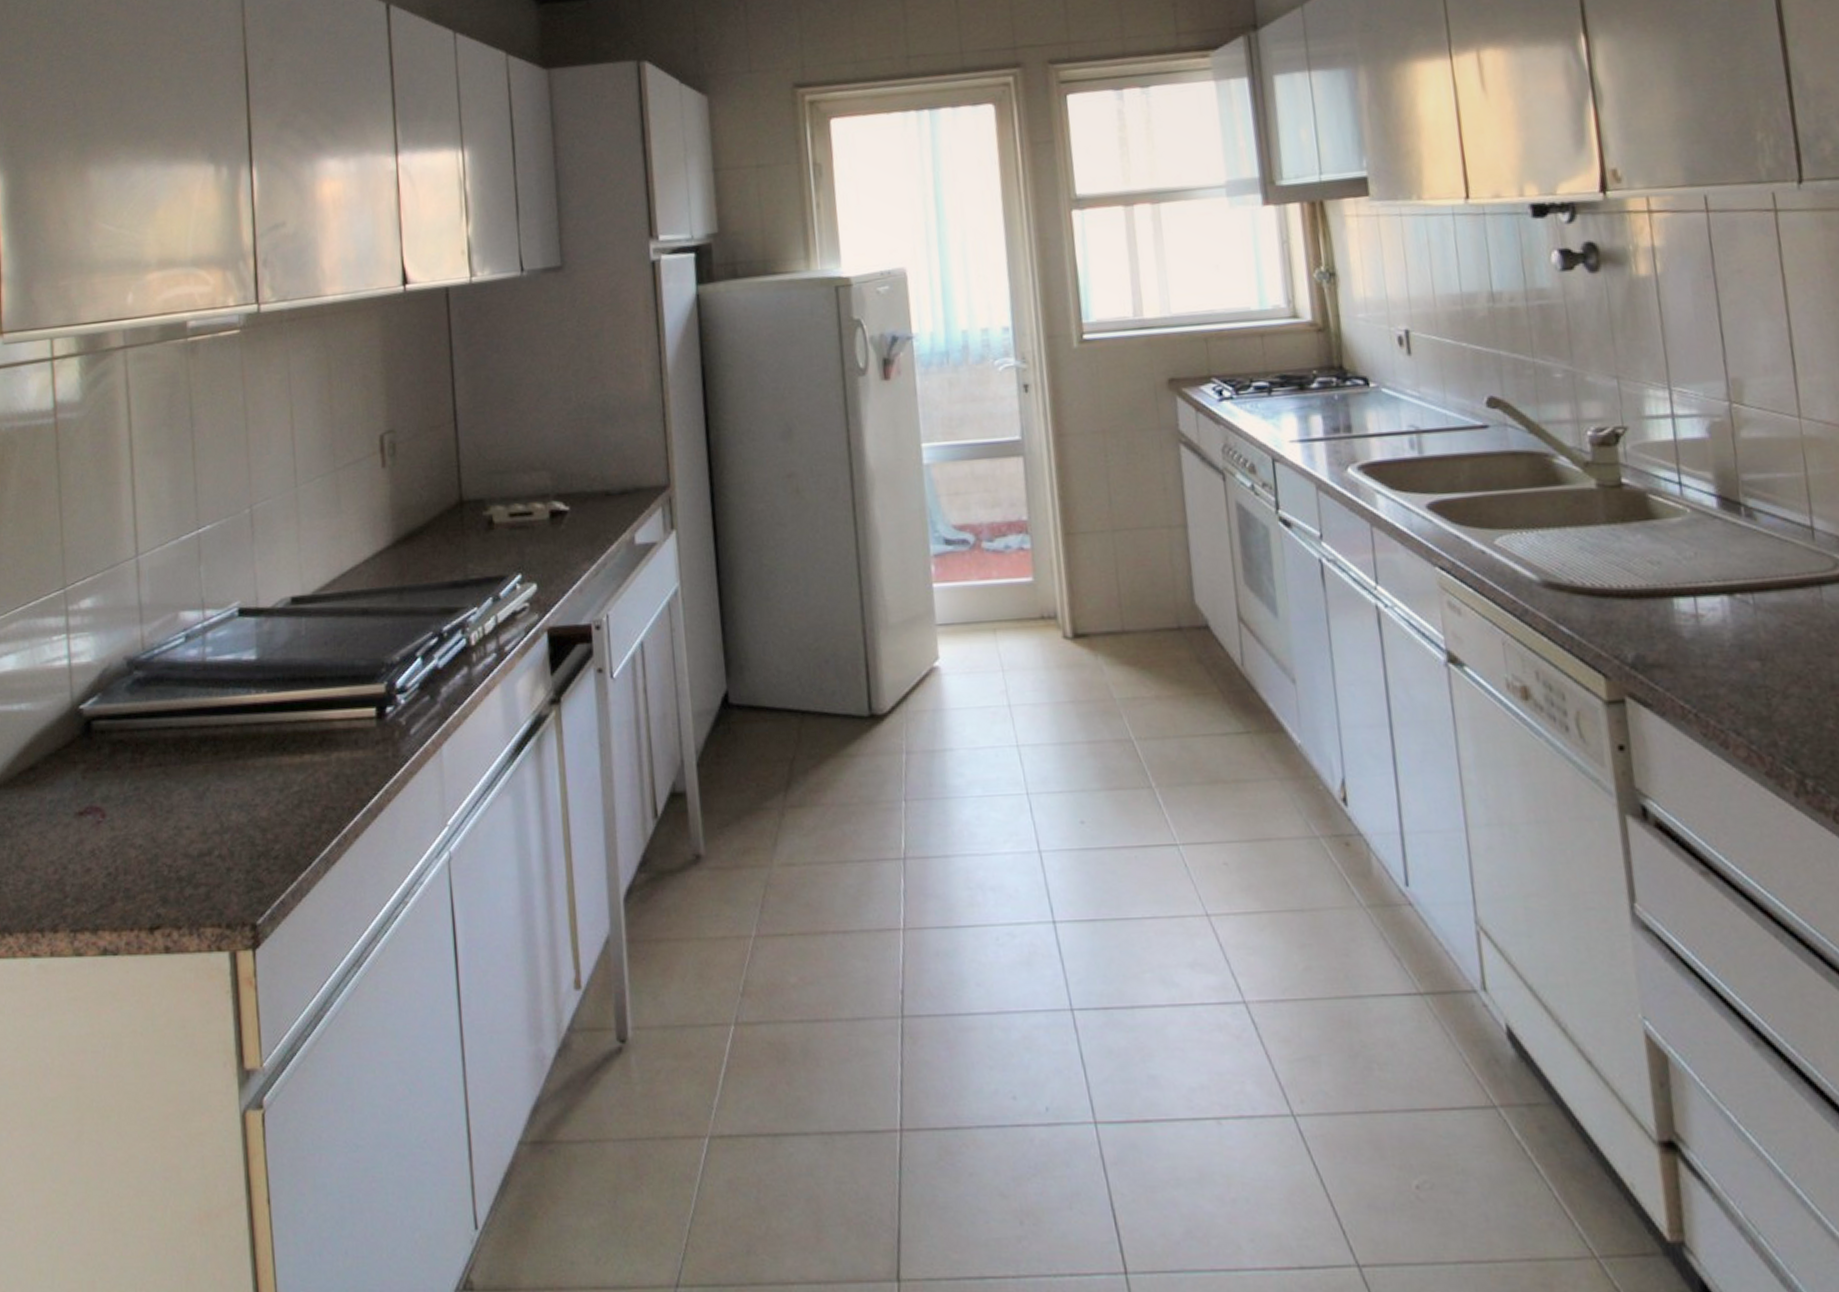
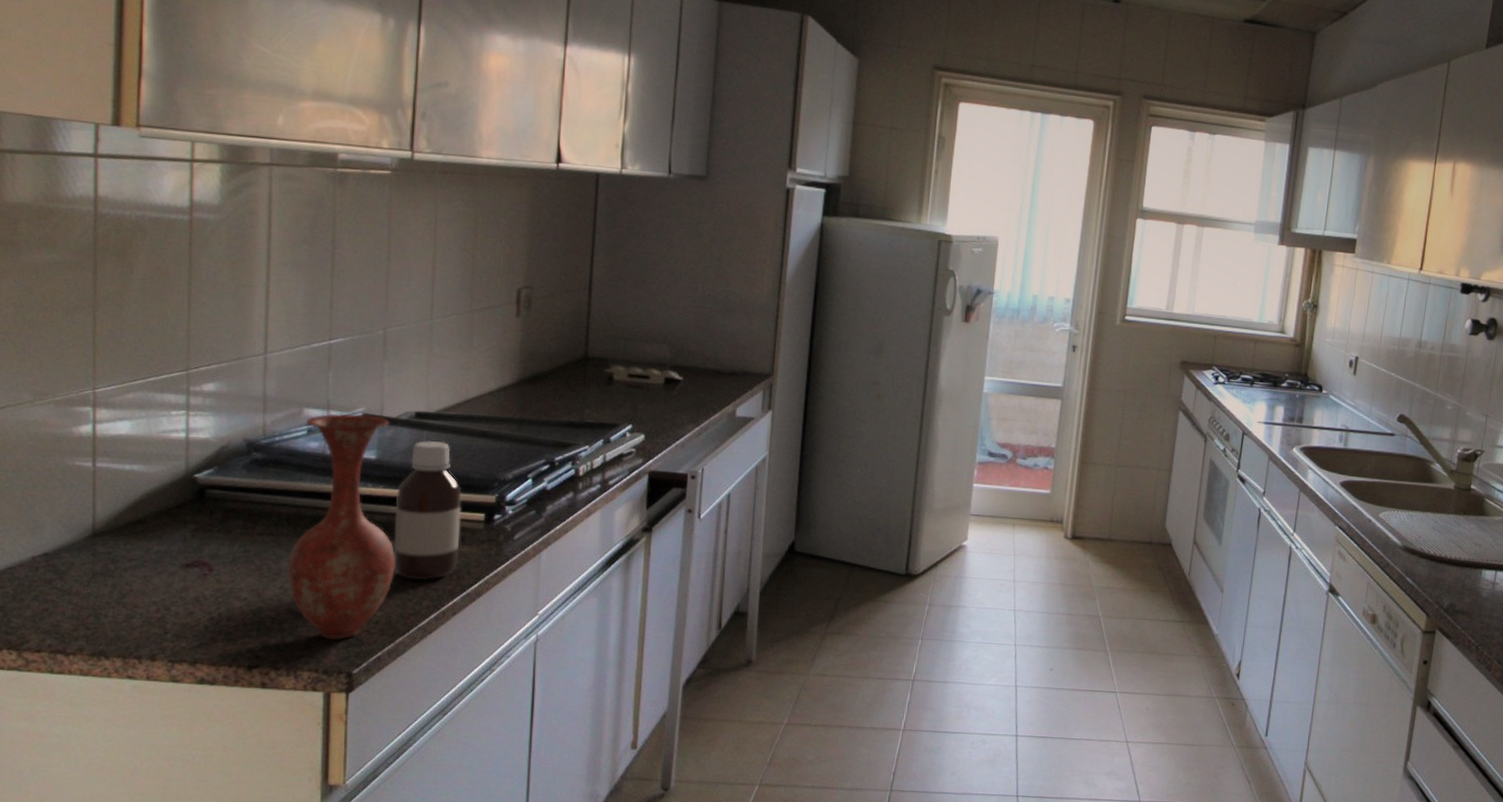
vase: none [179,608,289,884] -> present [287,413,396,640]
bottle: none [281,627,354,800] -> present [393,441,462,580]

